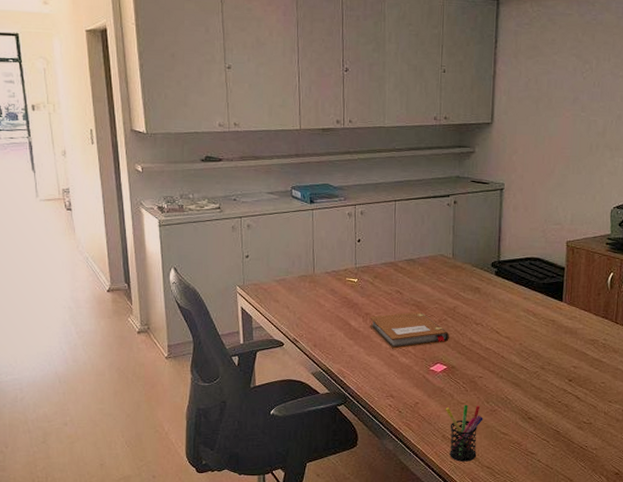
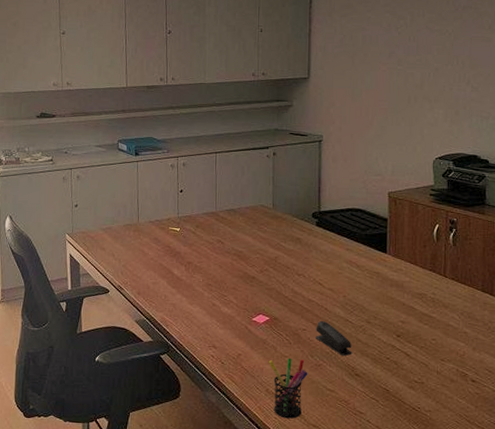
notebook: present [369,311,449,349] -> none [191,261,271,299]
stapler: none [492,368,526,401] -> present [316,321,352,356]

